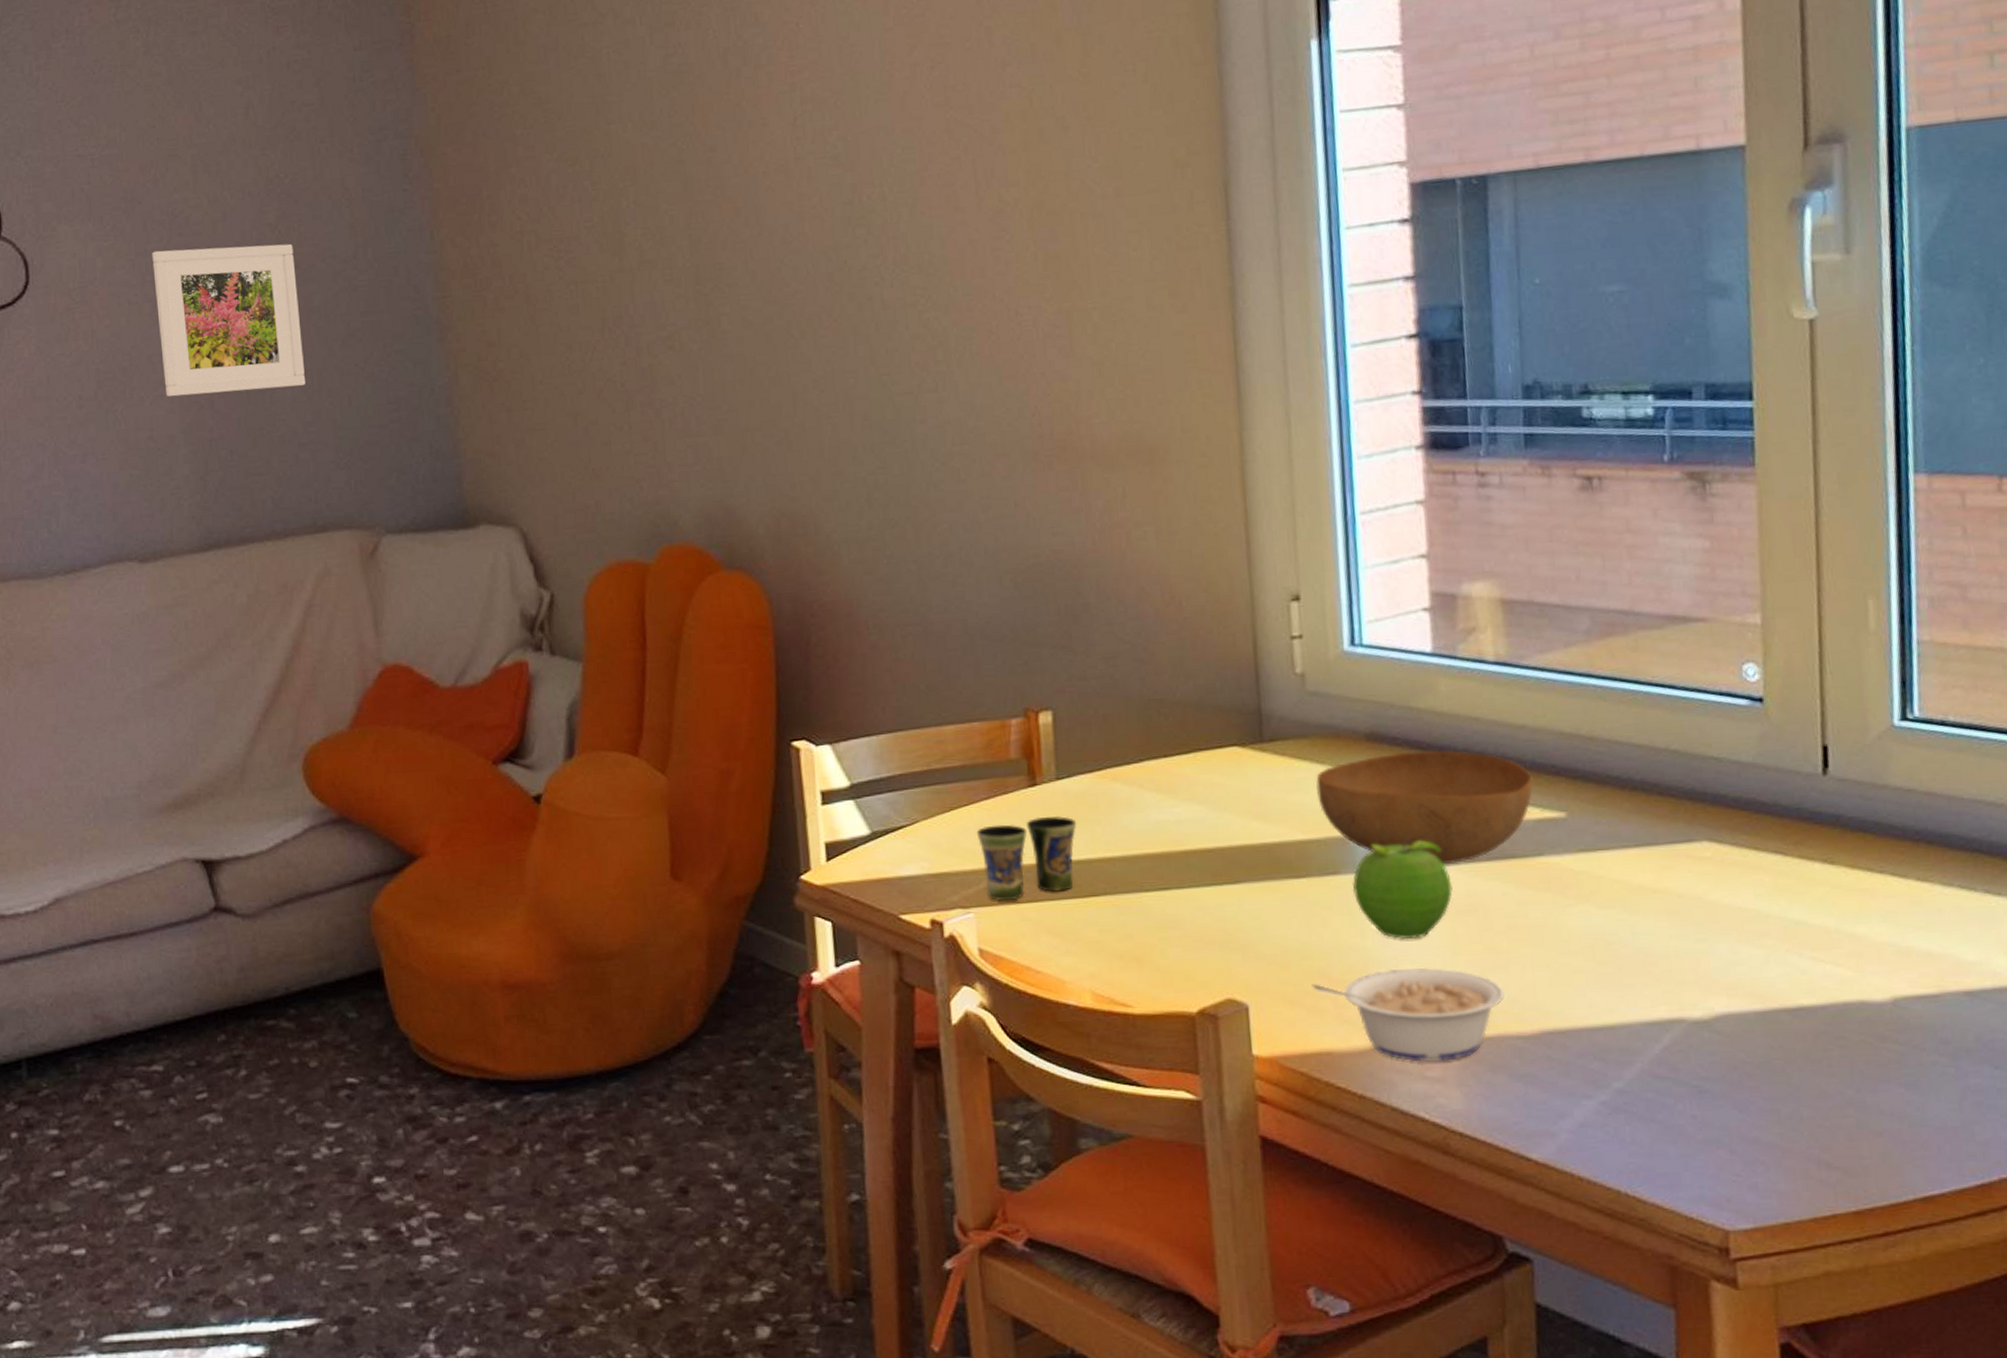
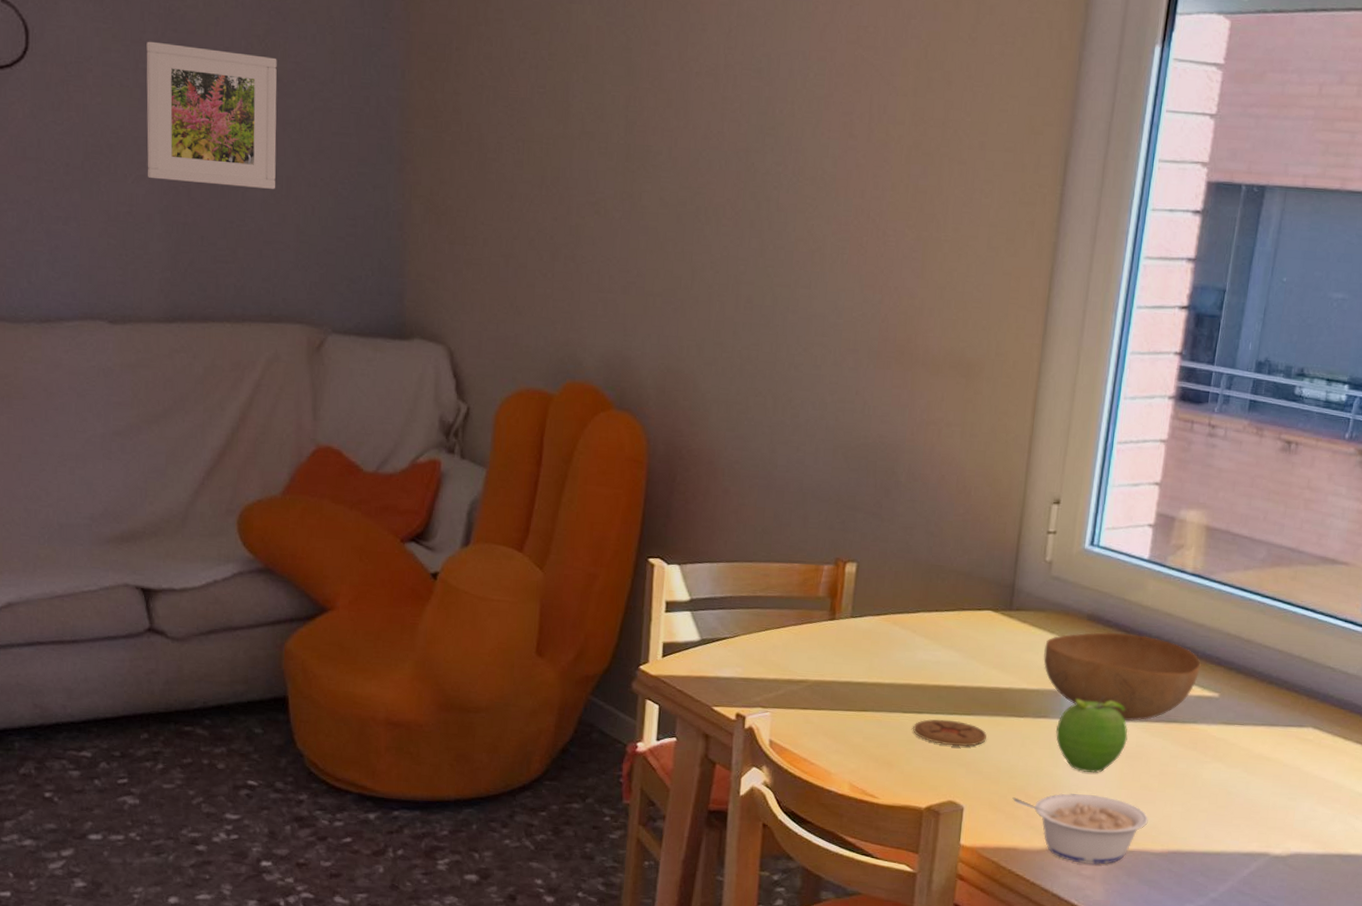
cup: present [976,815,1077,901] -> none [782,644,861,706]
coaster: none [1162,893,1262,927] -> present [913,719,987,746]

